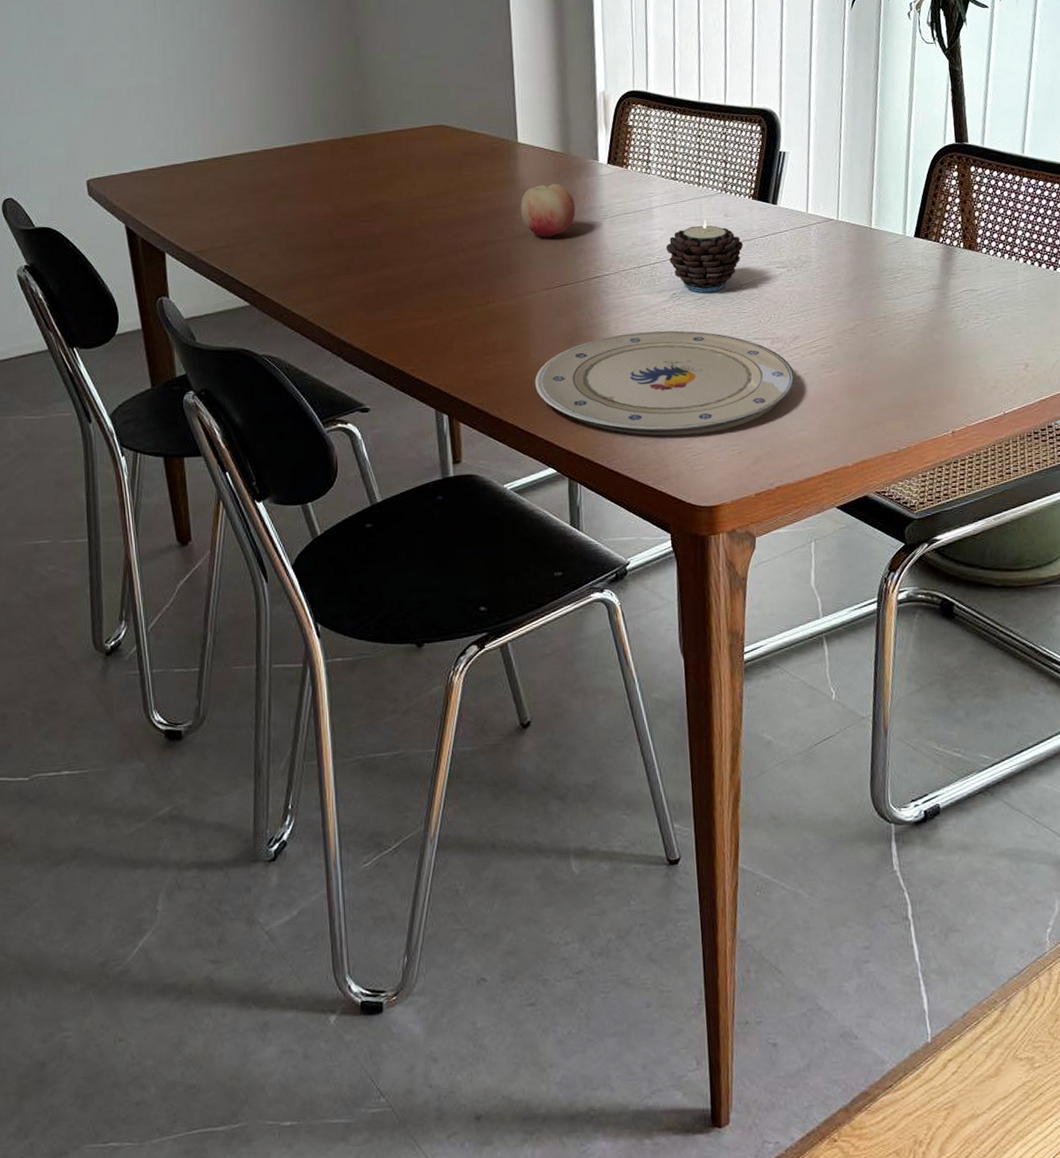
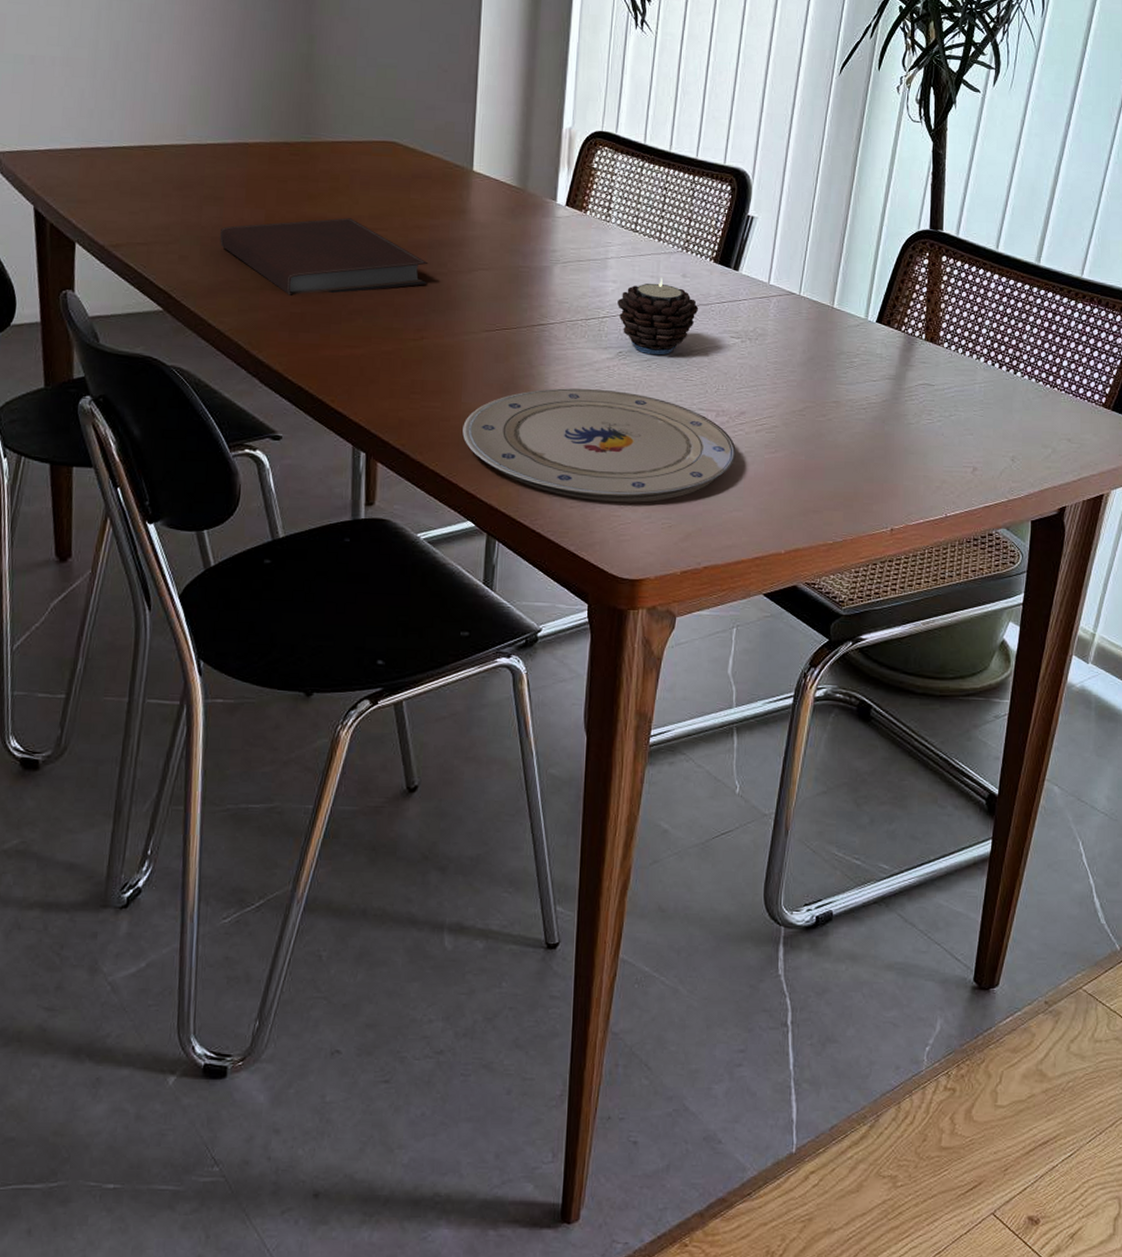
notebook: none [294,200,488,278] -> present [220,218,429,295]
fruit: present [520,183,576,238] -> none [468,219,527,277]

